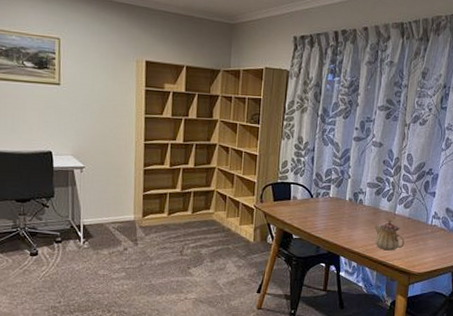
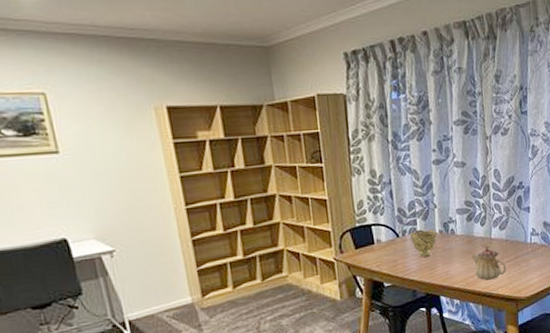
decorative bowl: none [322,194,347,219] -> present [409,229,437,257]

